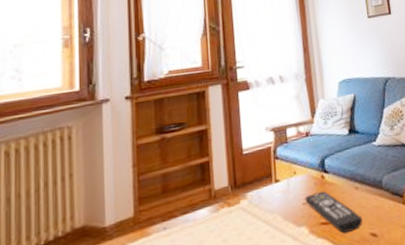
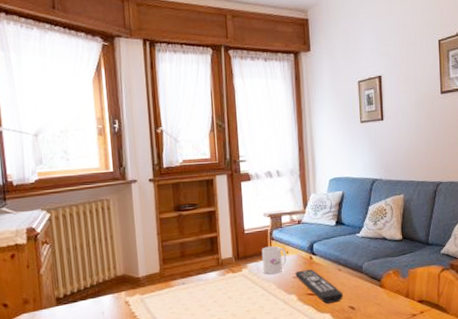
mug: none [263,166,294,204] -> present [261,246,286,274]

